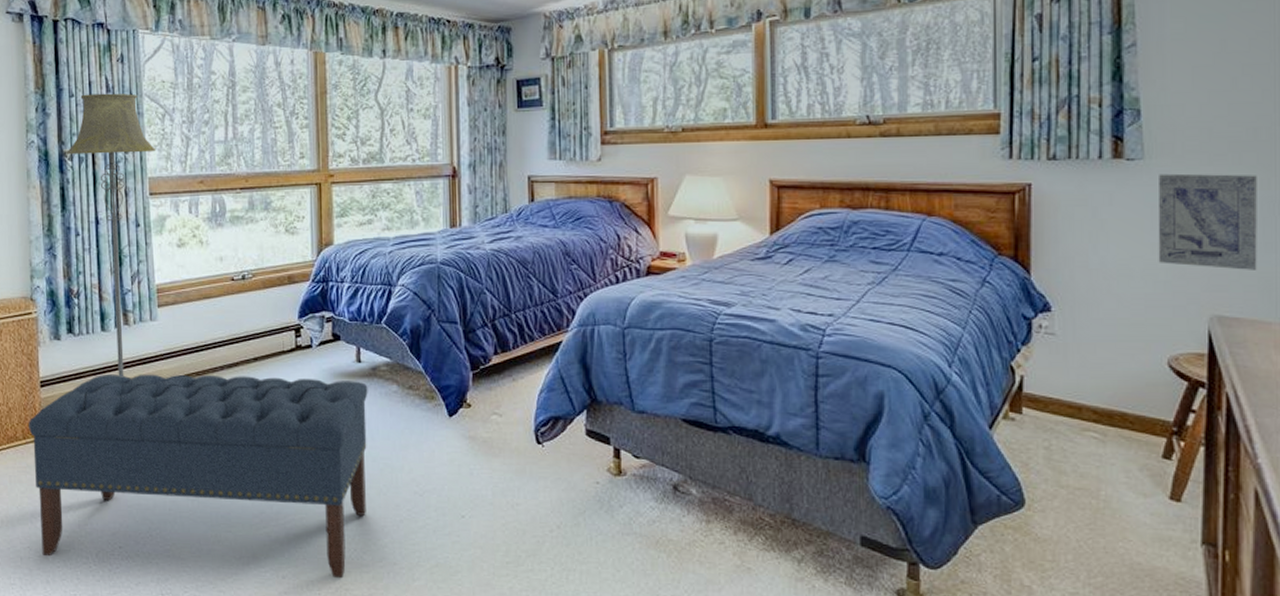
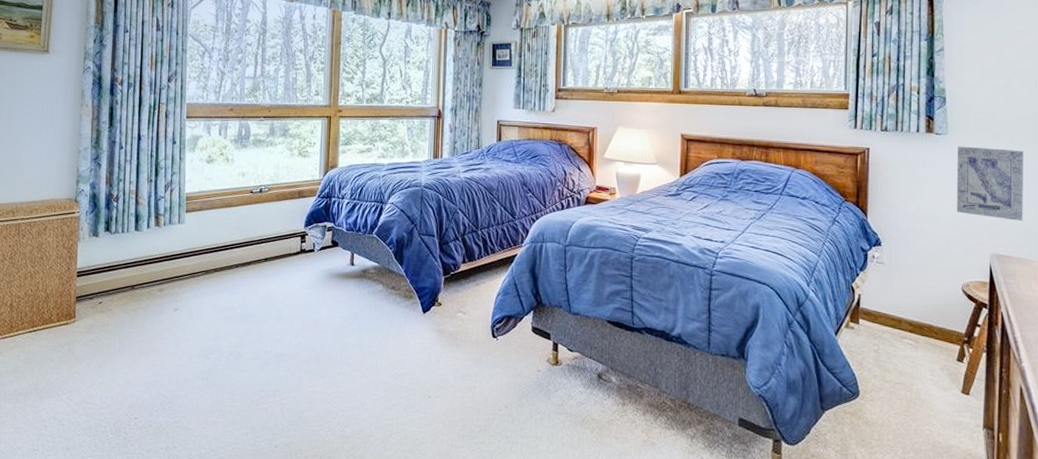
bench: present [29,373,368,579] -> none [63,267,358,448]
floor lamp: present [66,93,155,376] -> none [117,31,194,270]

